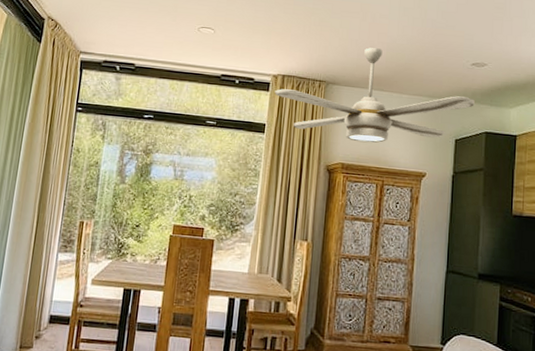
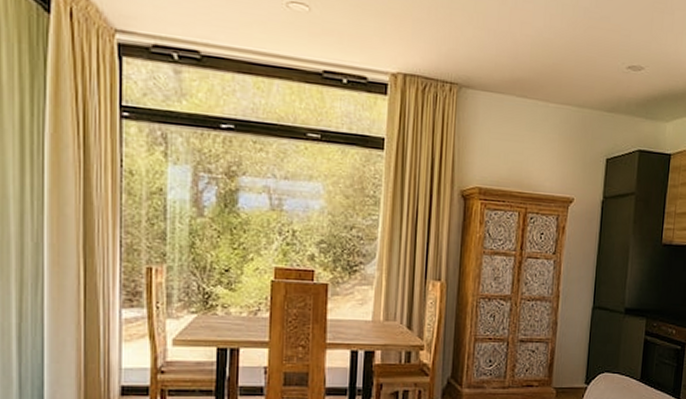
ceiling fan: present [274,47,475,143] -> none [394,41,629,163]

